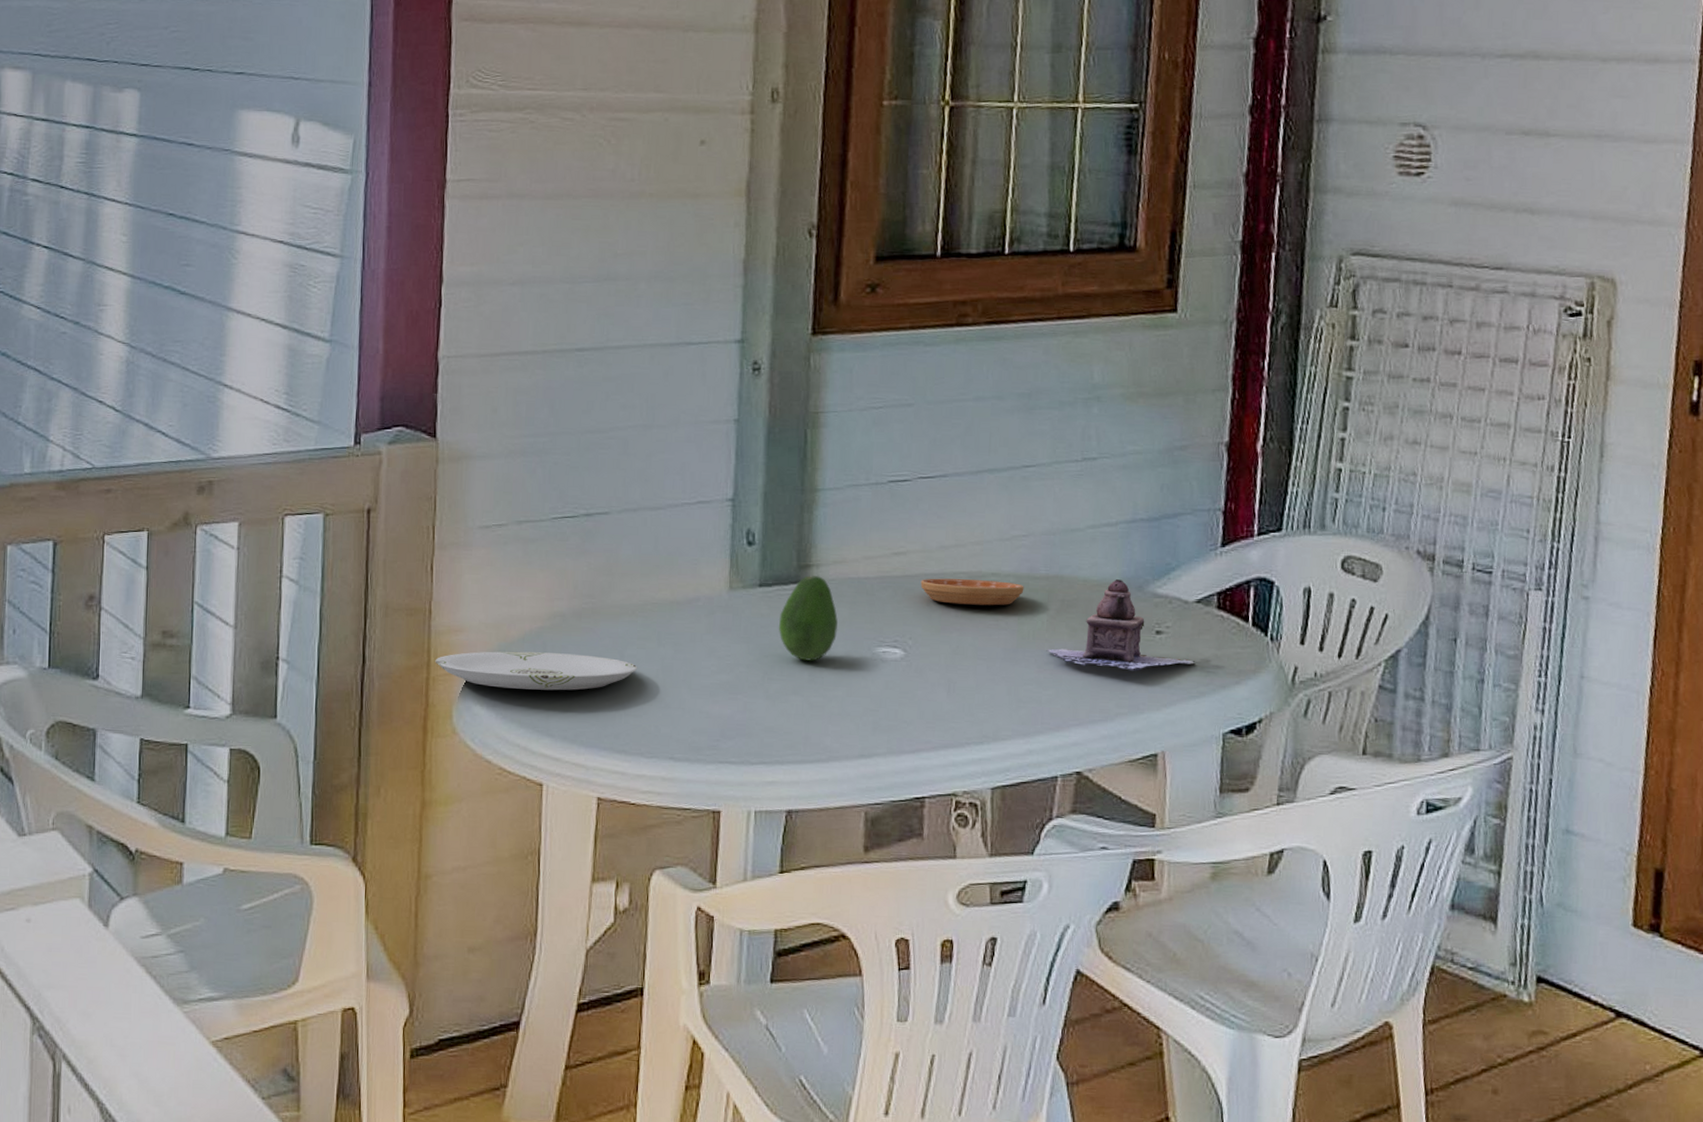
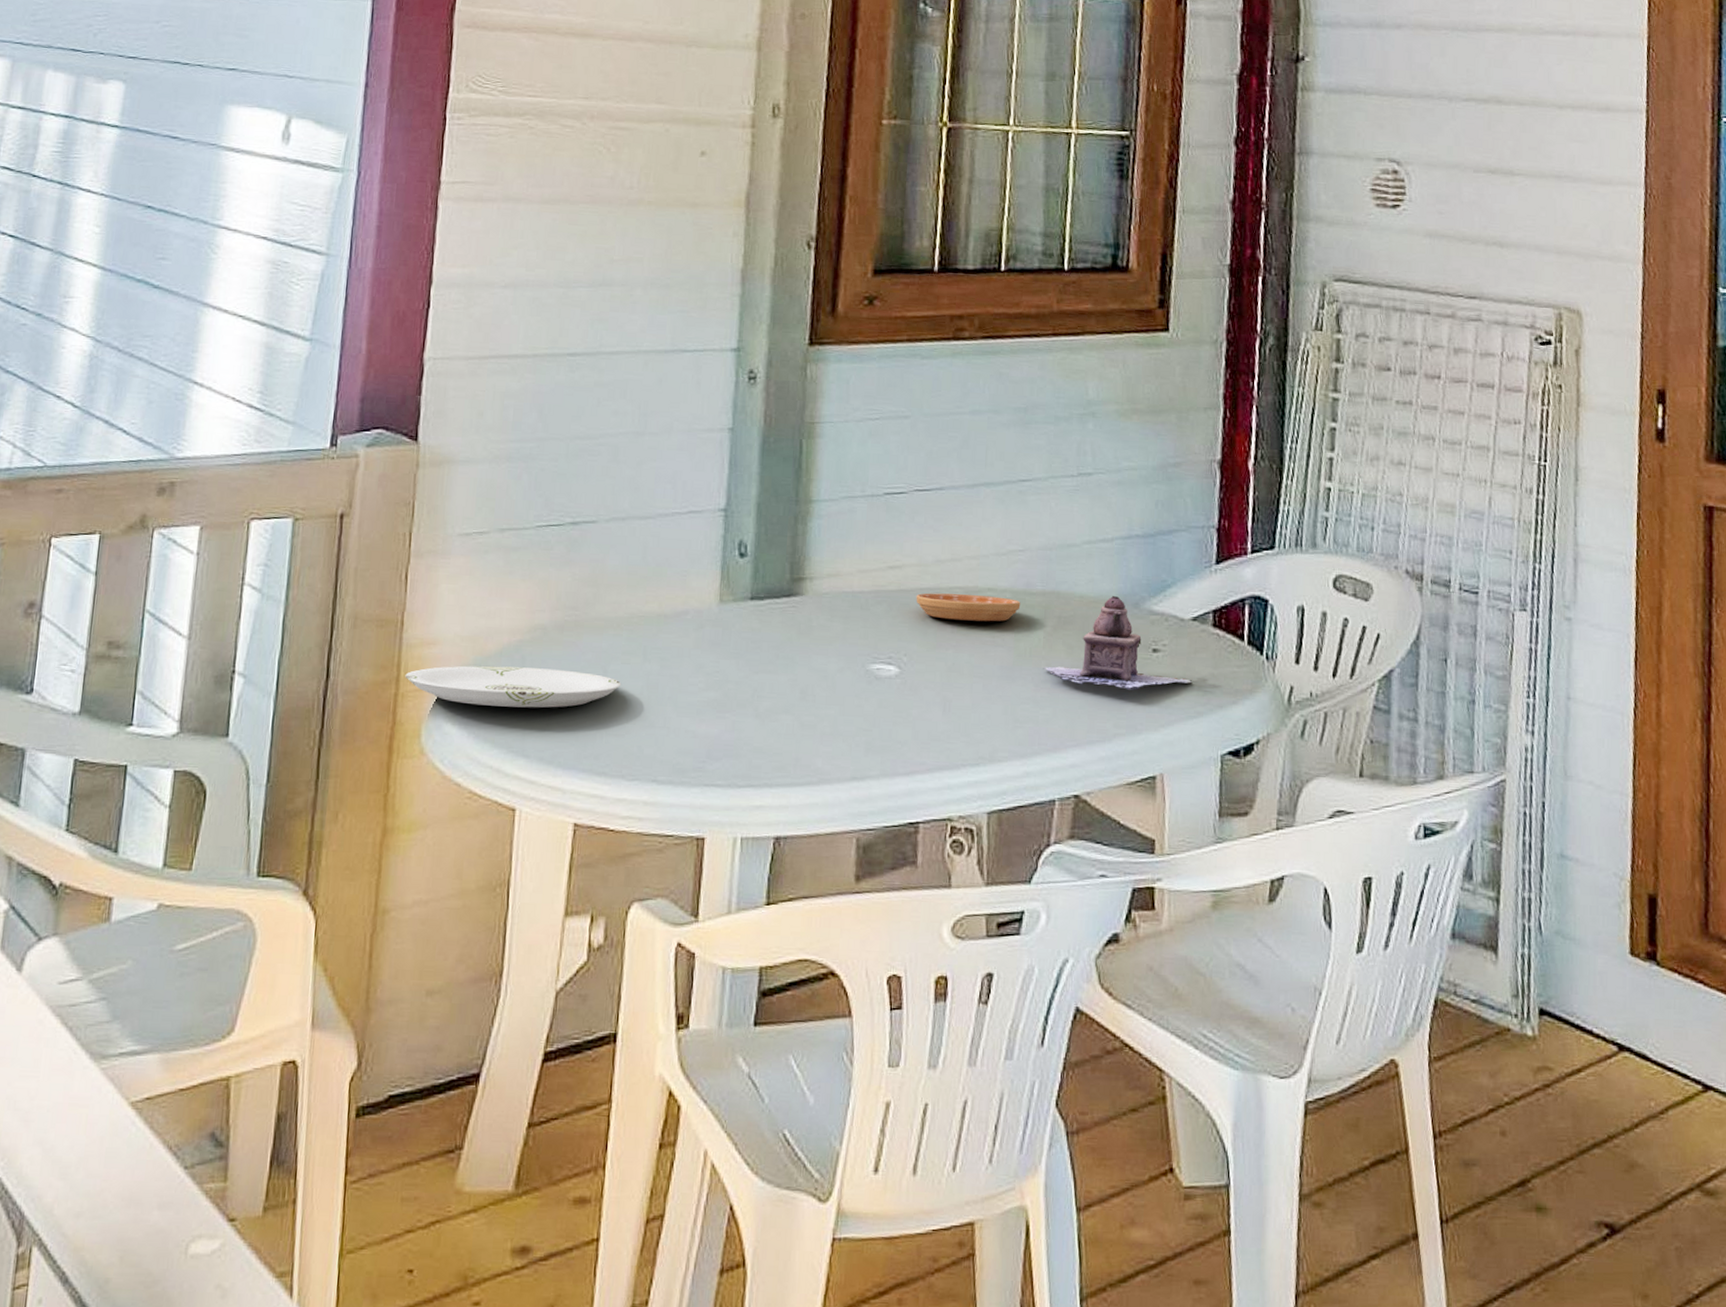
fruit: present [779,575,838,661] -> none [770,588,831,678]

